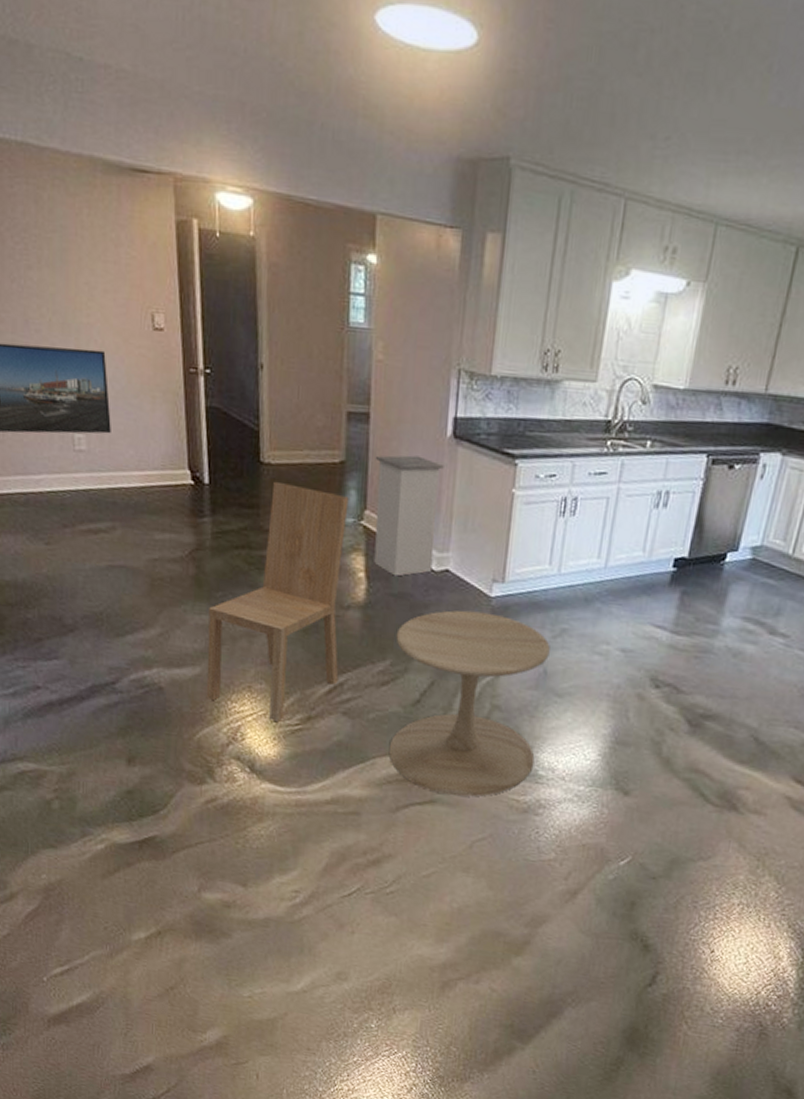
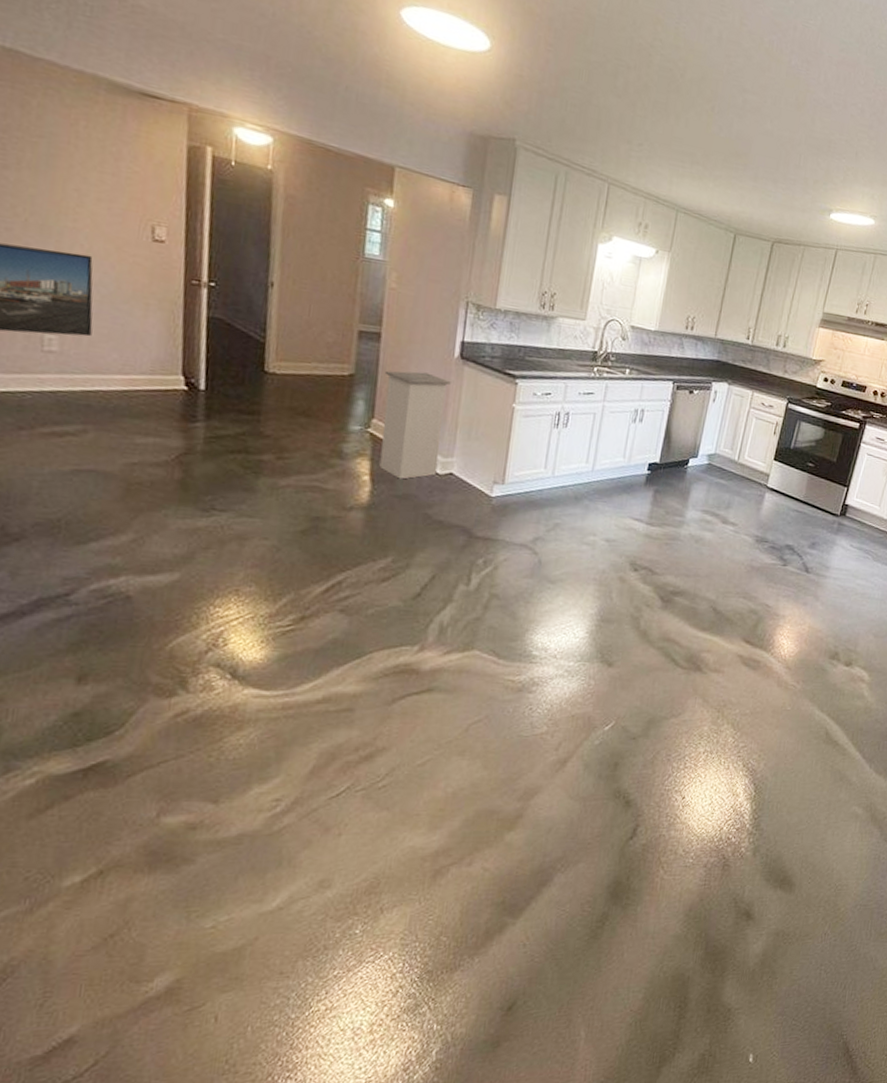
dining chair: present [206,481,349,721] -> none [185,390,357,623]
side table: present [388,610,550,797] -> none [386,509,545,683]

